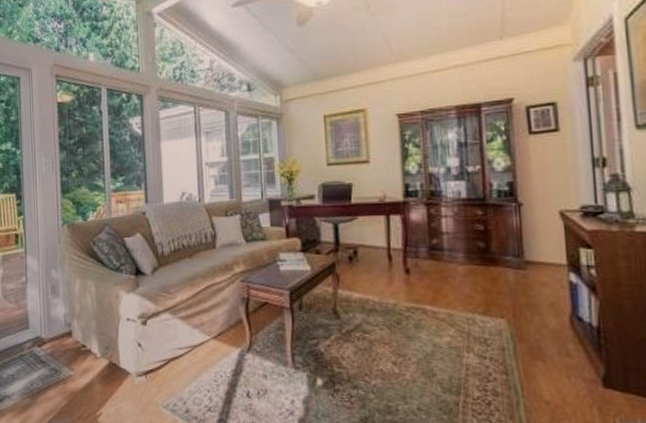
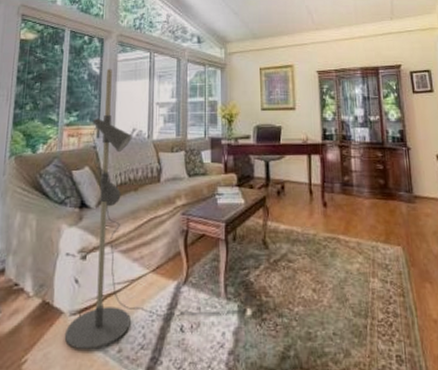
floor lamp: none [133,127,318,409] -> present [64,68,247,350]

